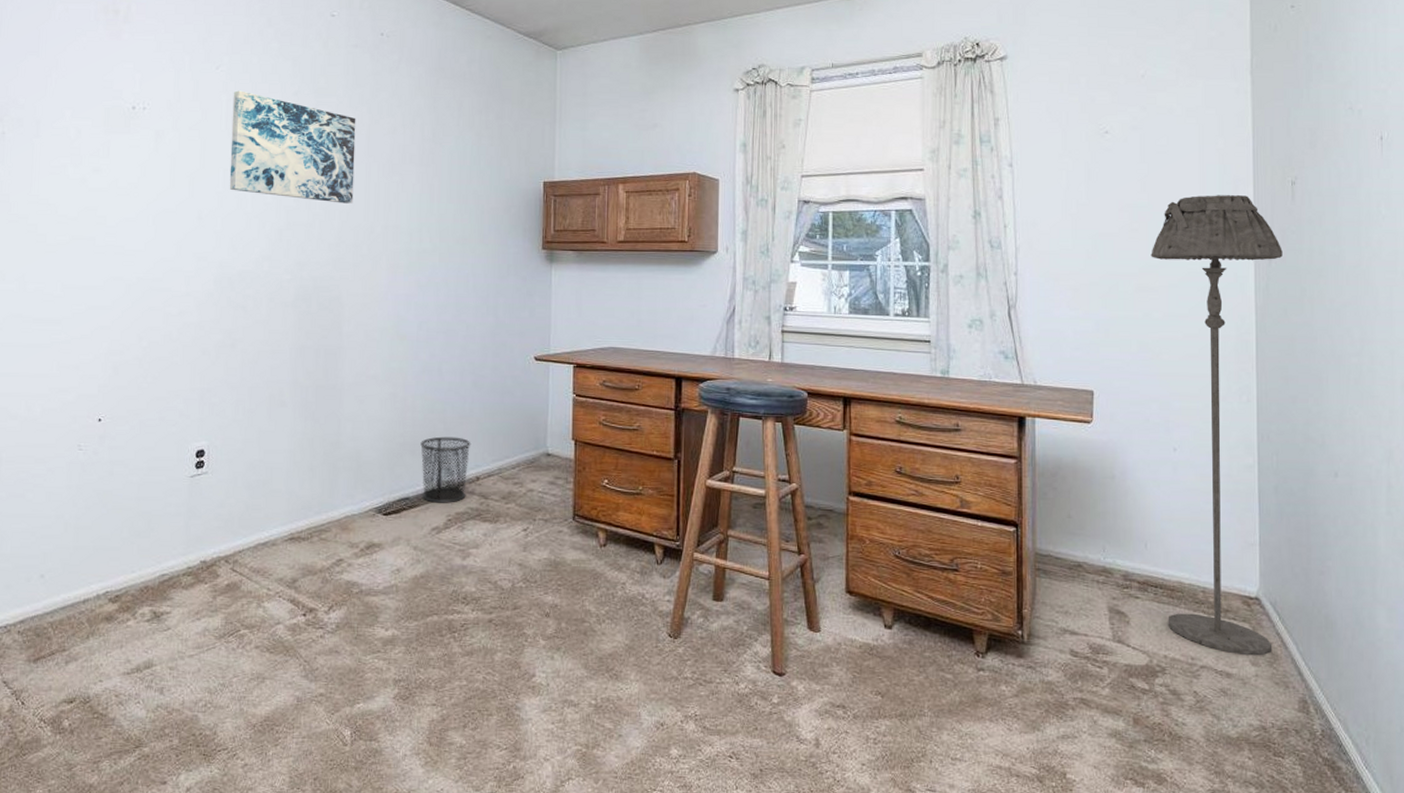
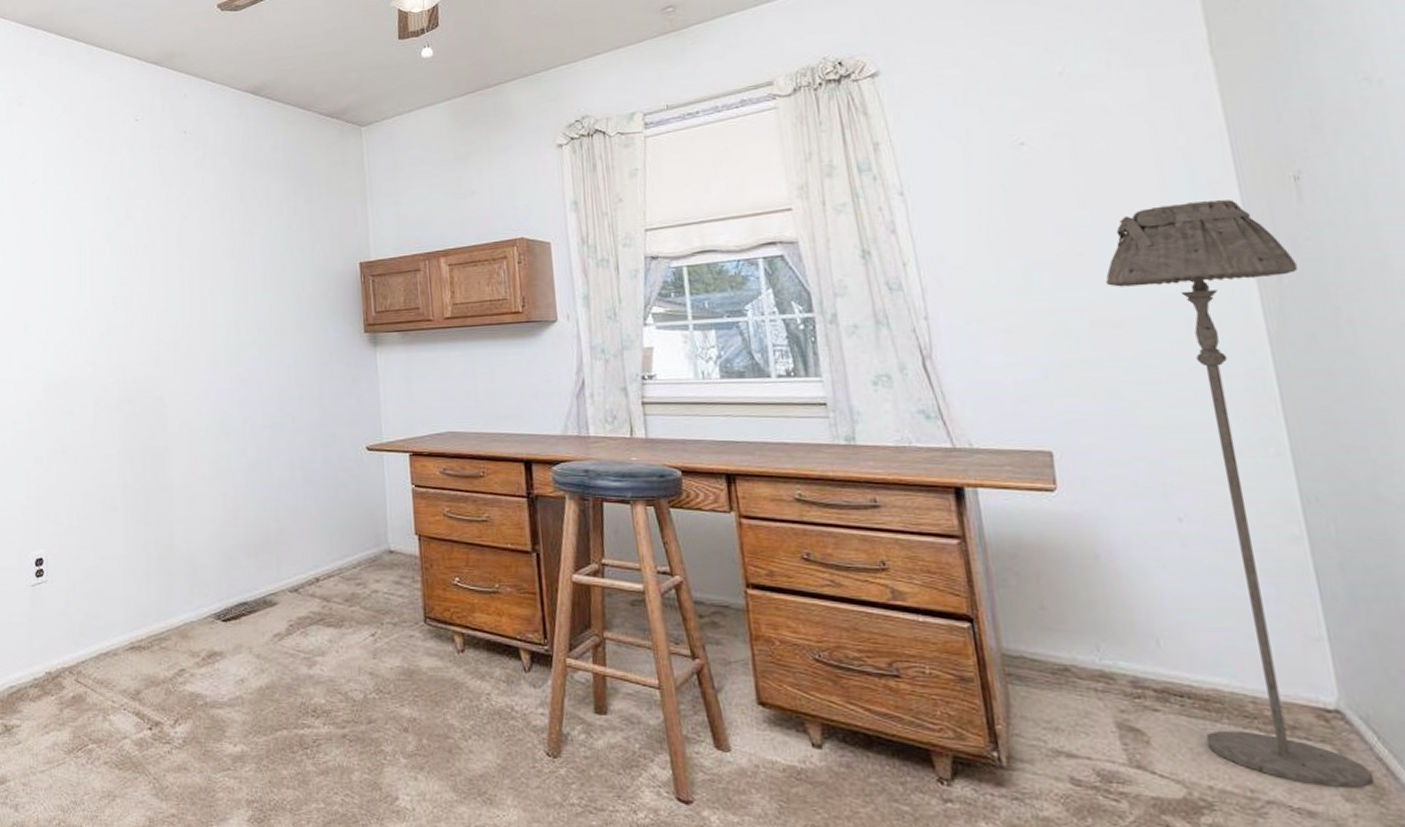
wall art: present [229,90,356,204] -> none [49,202,169,303]
waste bin: present [420,436,471,503] -> none [255,536,308,607]

